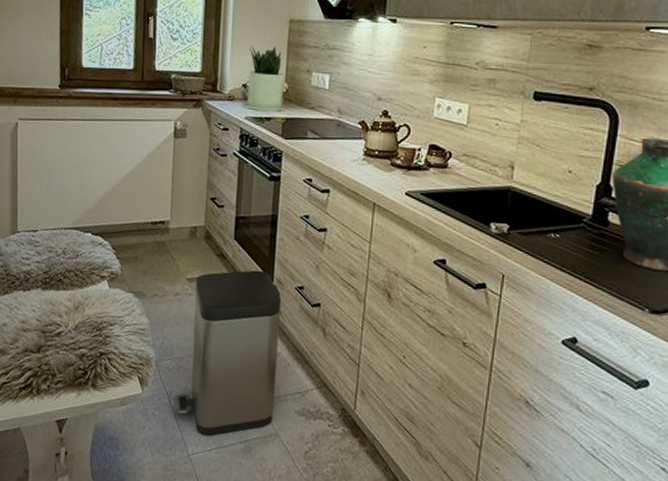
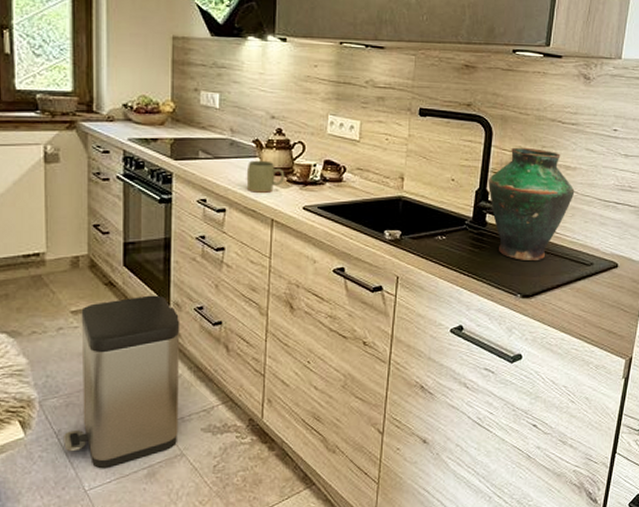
planter: present [243,45,286,112] -> none [125,62,174,133]
mug: none [350,142,389,176] -> present [246,160,285,193]

